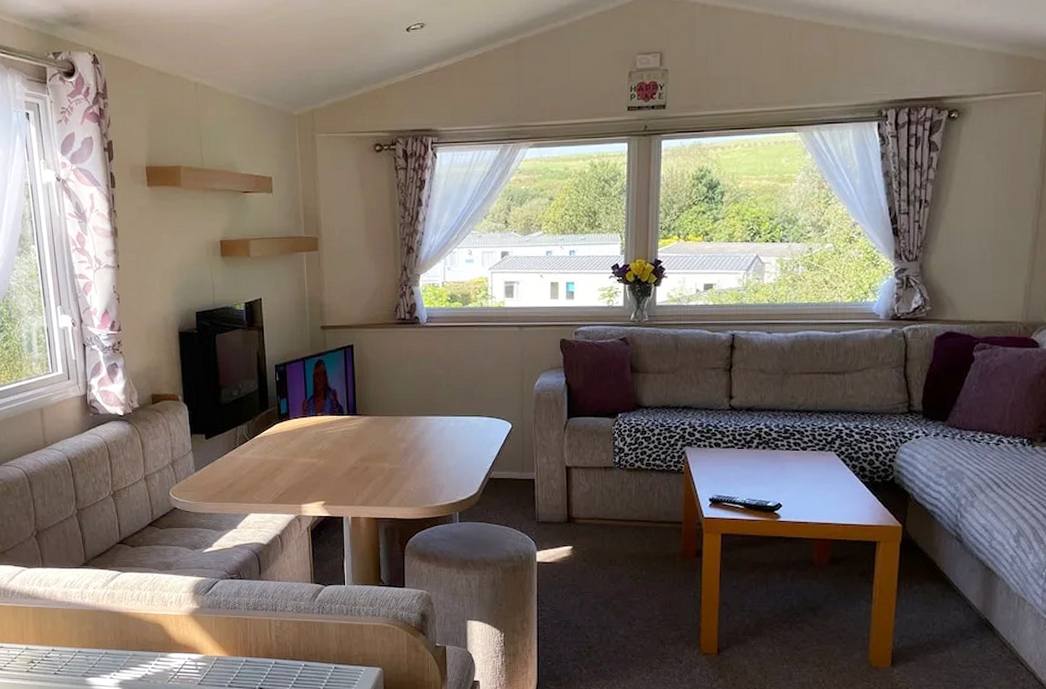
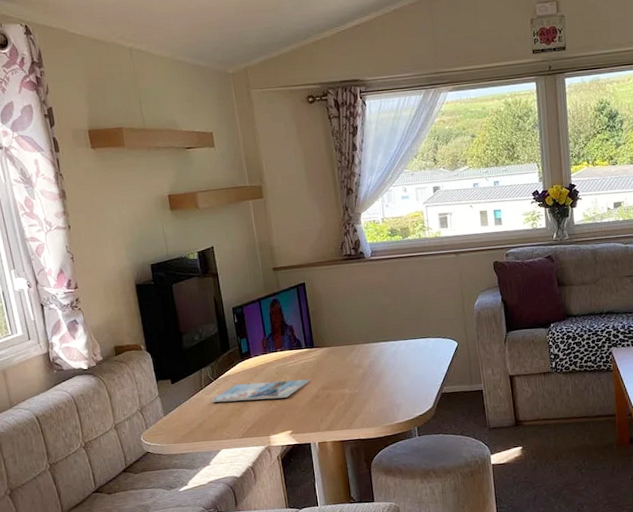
magazine: none [243,445,348,466] -> present [209,379,309,403]

